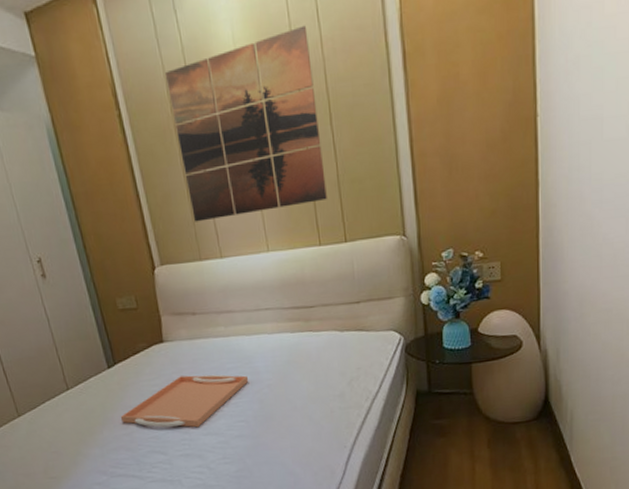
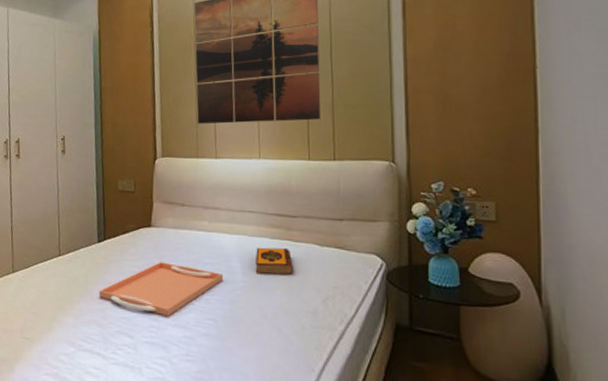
hardback book: none [277,339,318,370] -> present [255,247,294,276]

